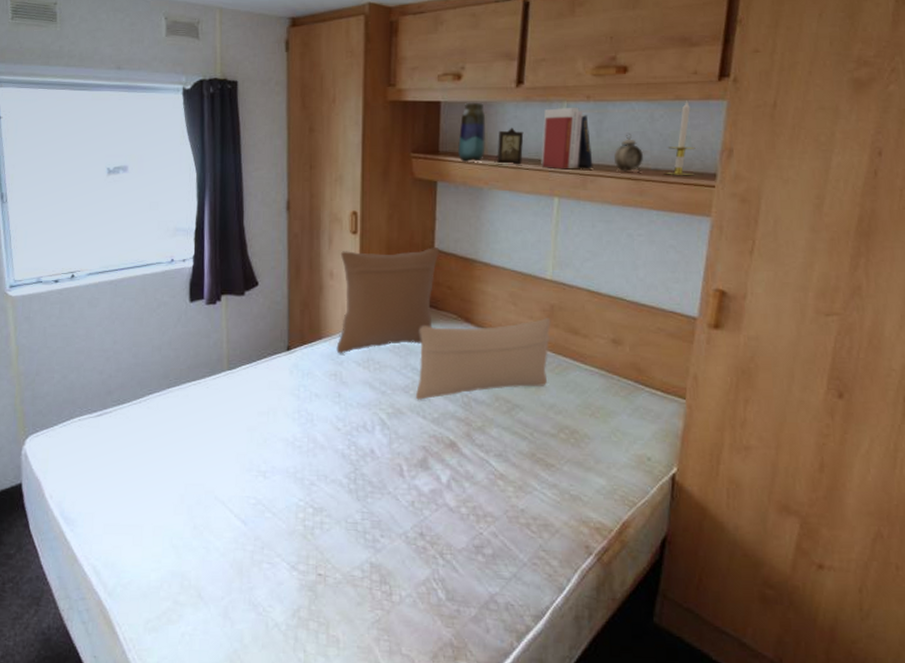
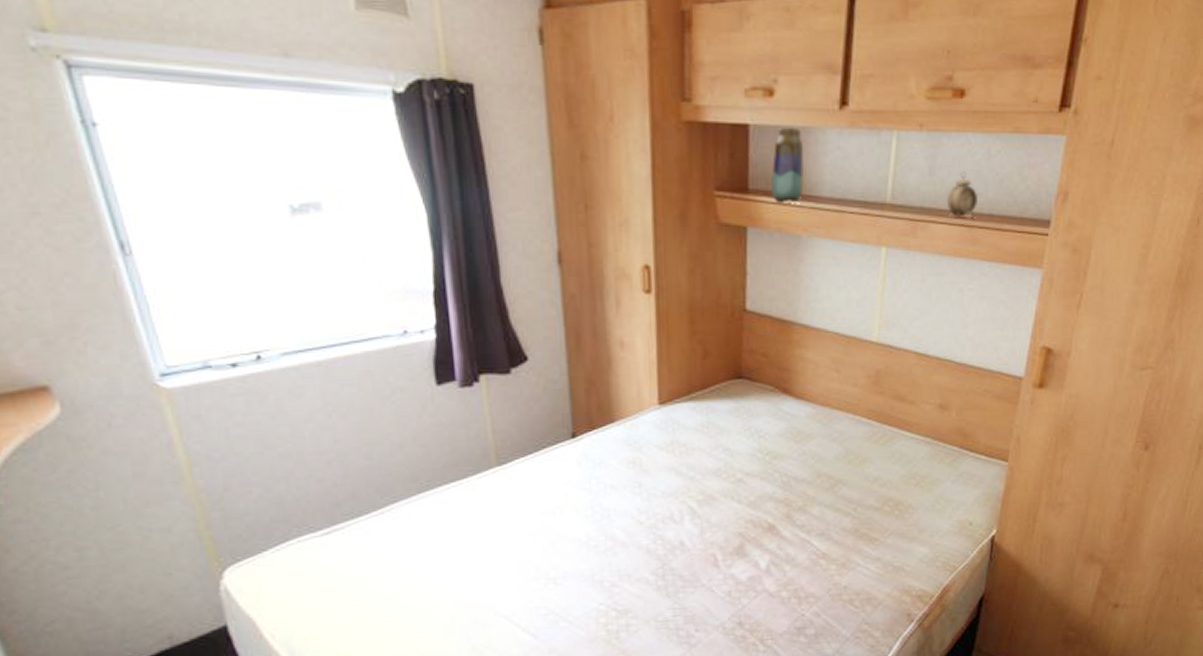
pillow: present [336,247,439,354] -> none [631,308,752,438]
pillow: present [415,318,551,400] -> none [728,385,877,483]
photo frame: present [494,128,524,165] -> none [814,161,848,208]
books: present [541,107,593,170] -> none [867,137,925,214]
candle: present [662,100,696,176] -> none [996,134,1031,223]

